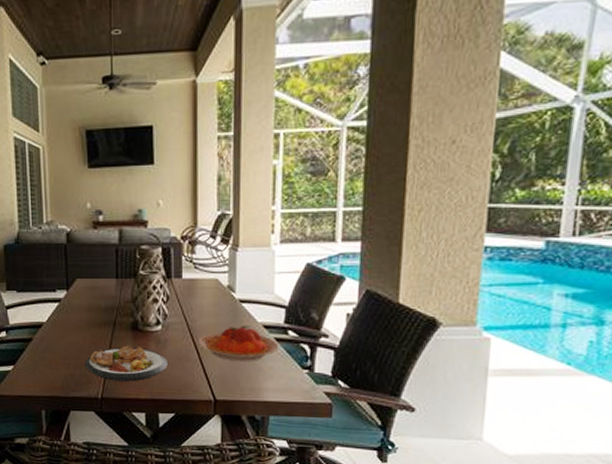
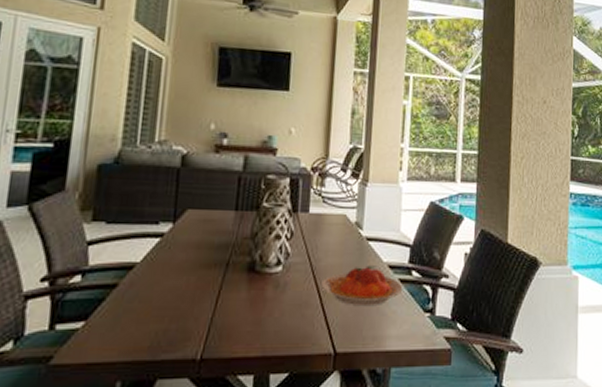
plate: present [84,345,168,382] -> none [183,290,286,336]

